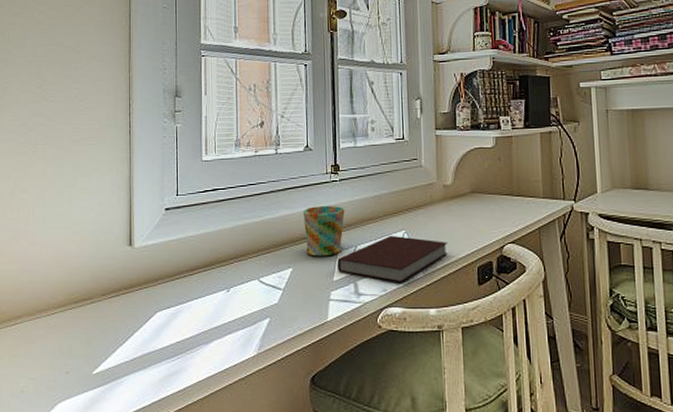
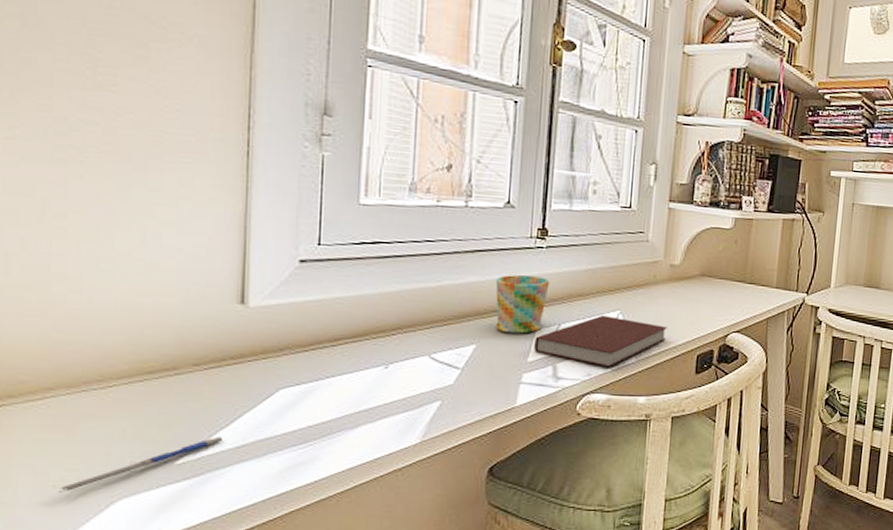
pen: none [24,351,122,396] -> present [59,436,224,493]

